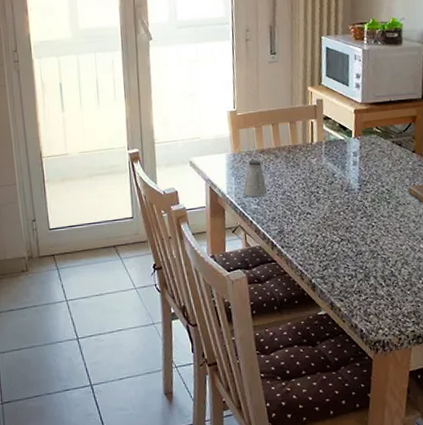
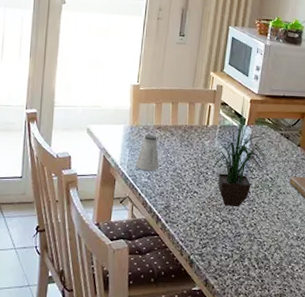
potted plant: none [316,107,385,224] -> present [207,96,270,206]

